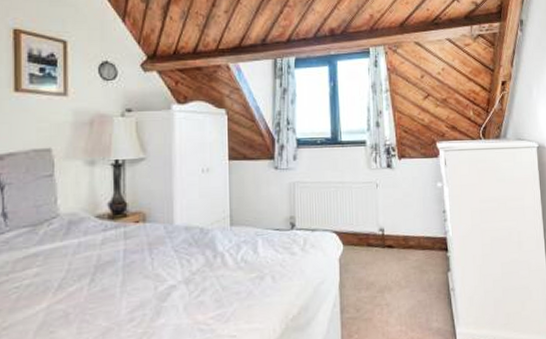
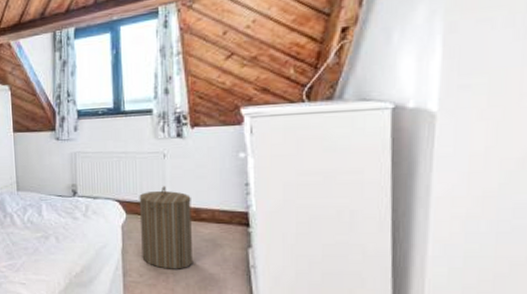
laundry hamper: none [355,215,403,301] -> present [139,186,192,269]

